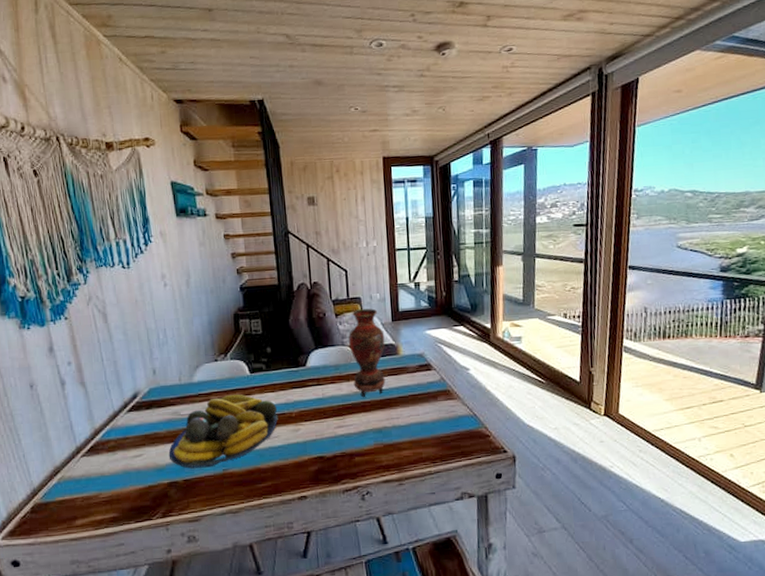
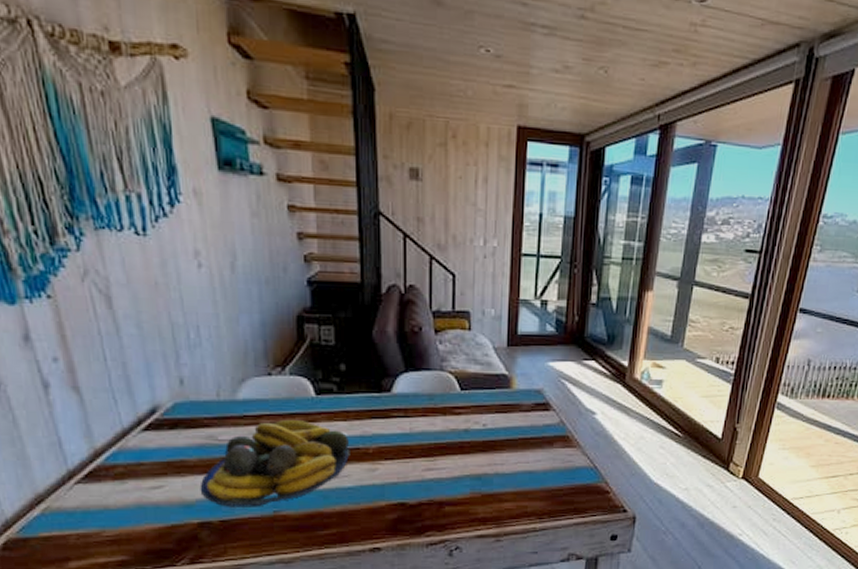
vase: present [348,308,386,397] -> none [448,327,496,436]

